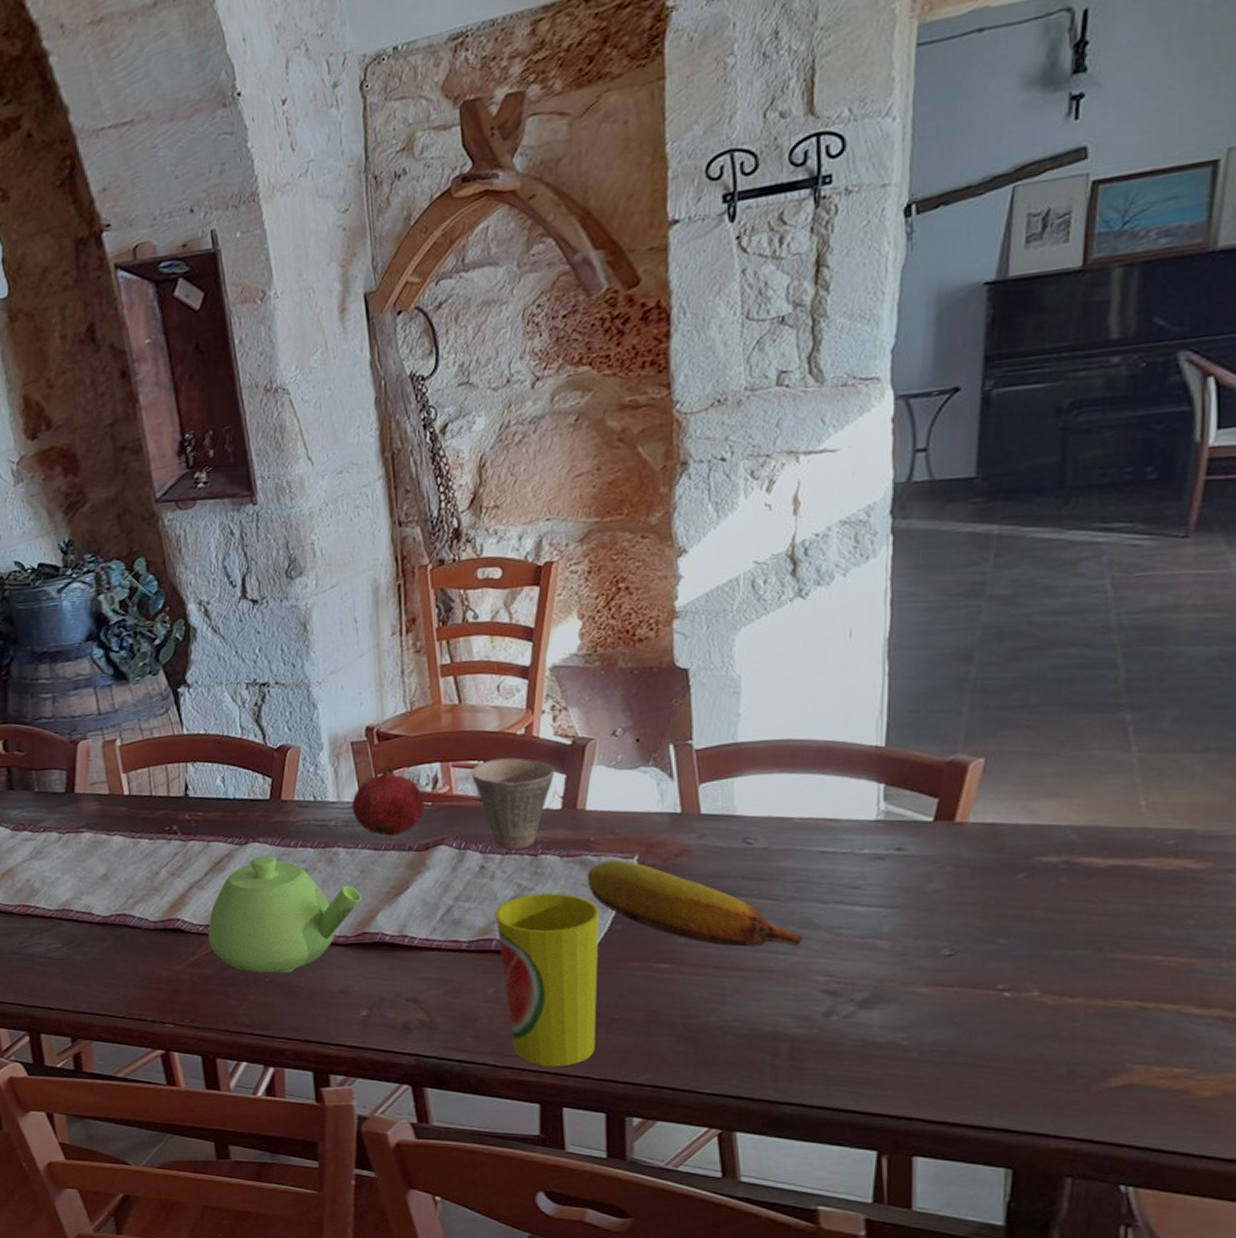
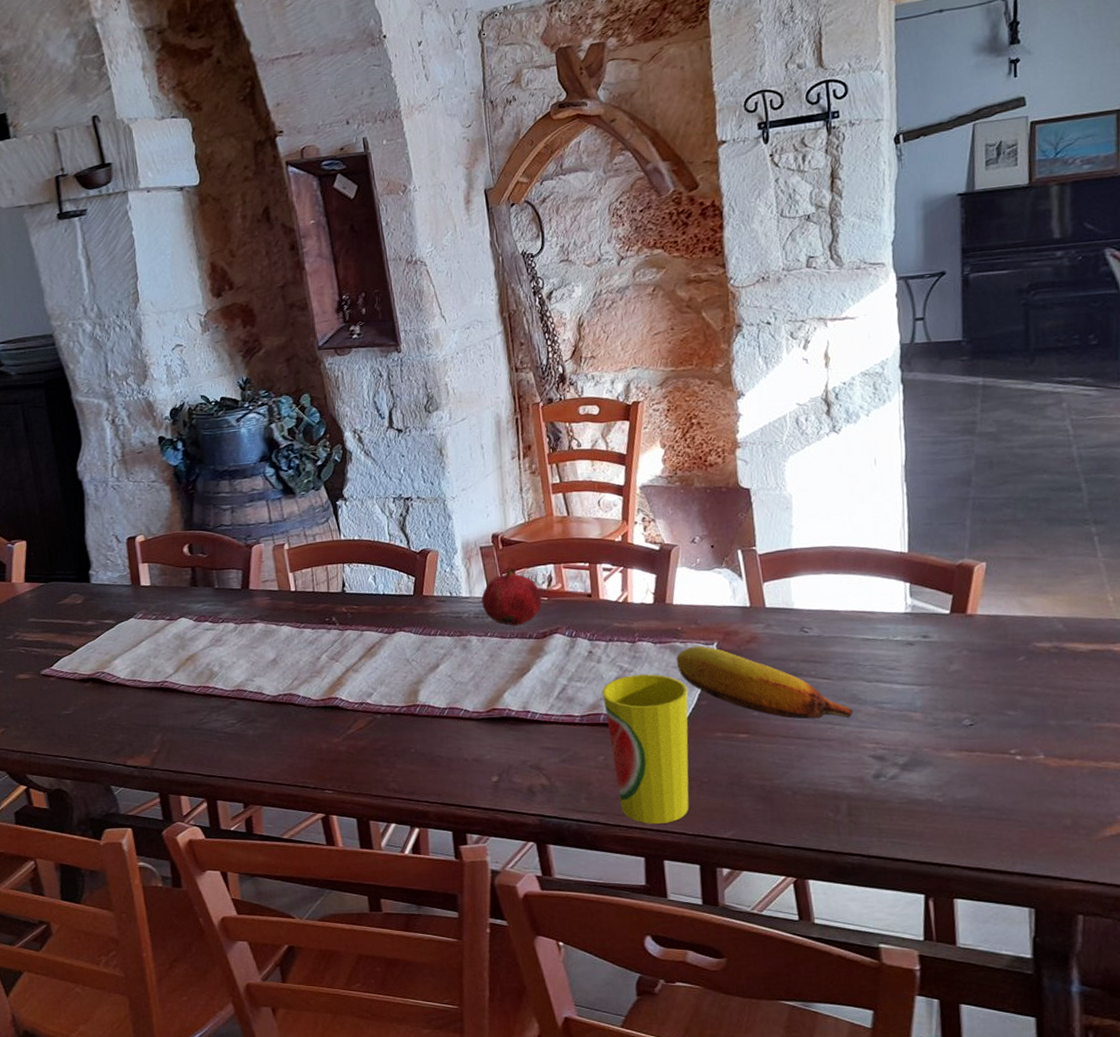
teapot: present [208,855,361,974] -> none [362,643,491,745]
cup: present [472,757,555,850] -> none [579,560,647,637]

